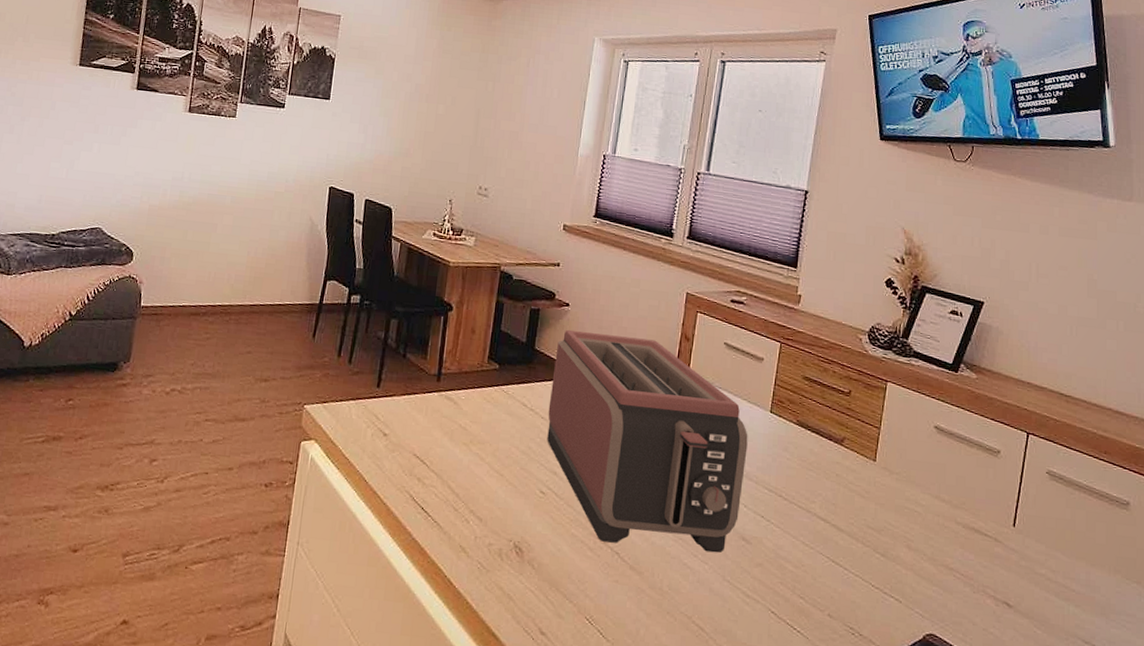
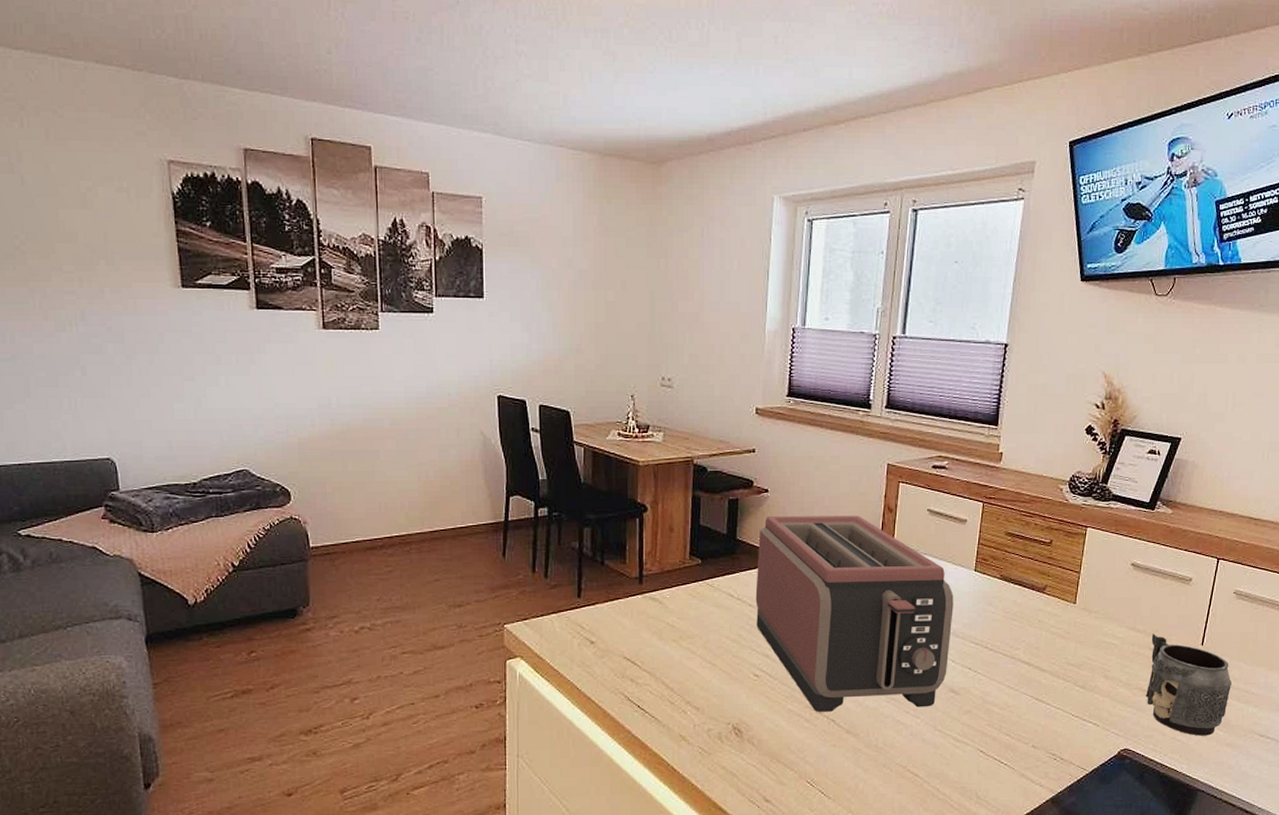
mug: none [952,505,1049,633] -> present [1145,633,1232,736]

